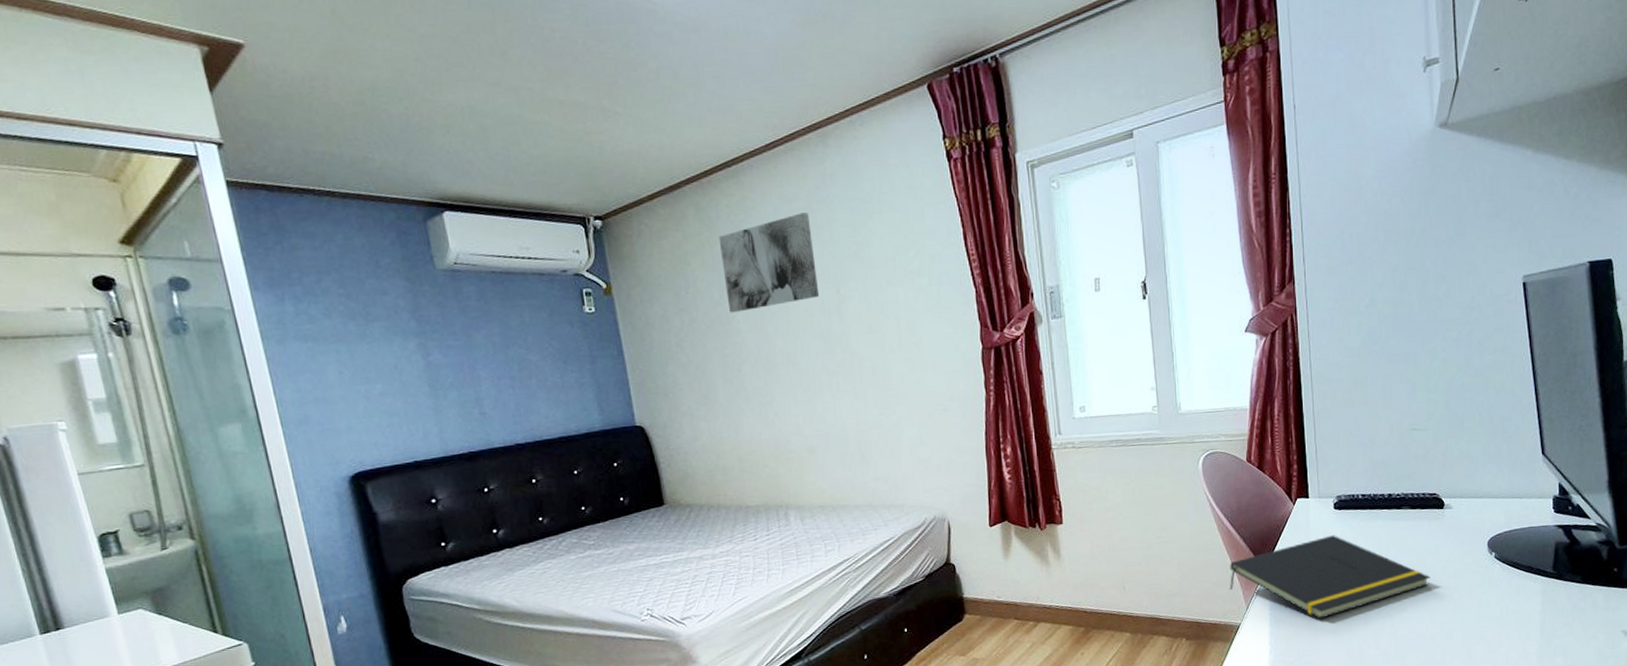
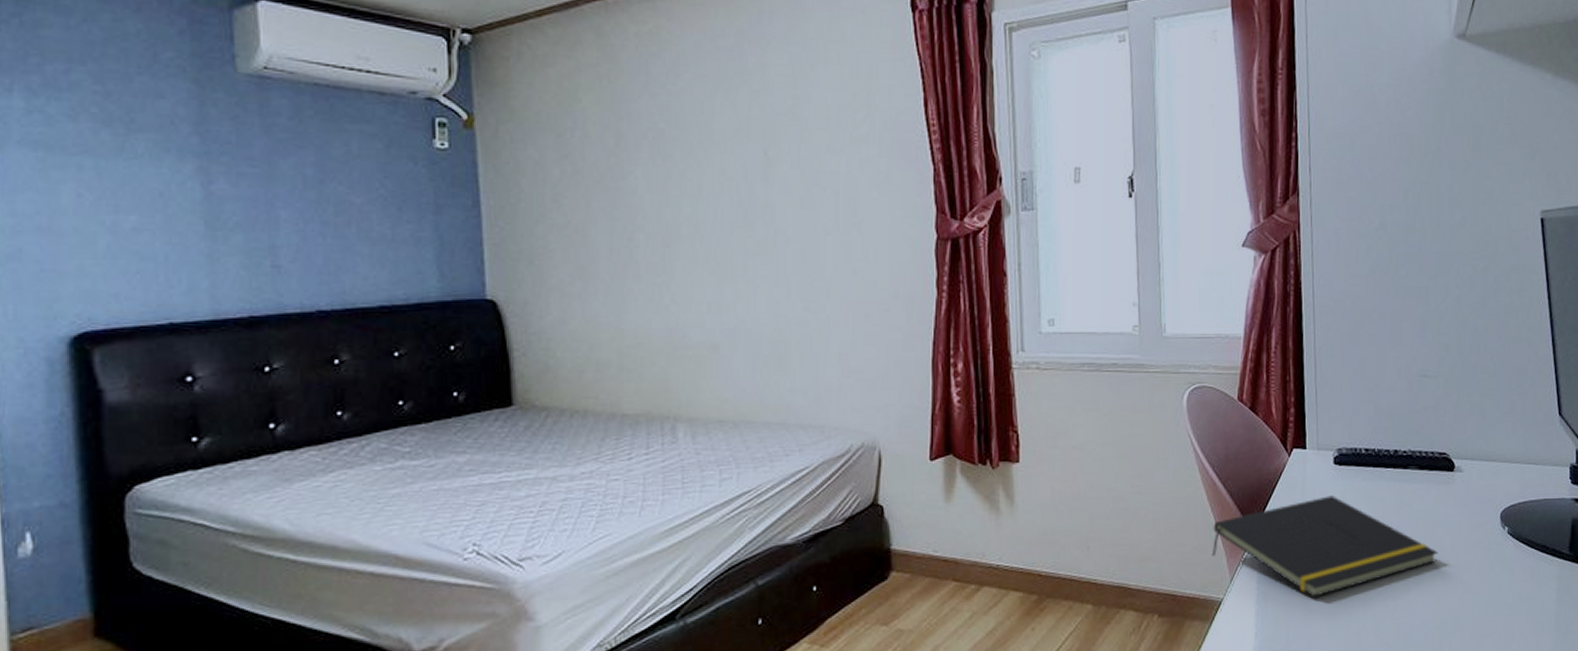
wall art: present [718,212,820,313] -> none [621,53,742,167]

